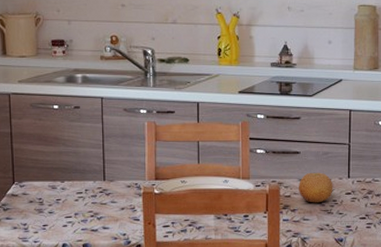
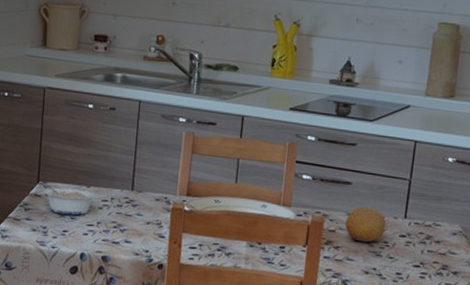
legume: none [17,182,72,210] -> present [41,182,97,216]

